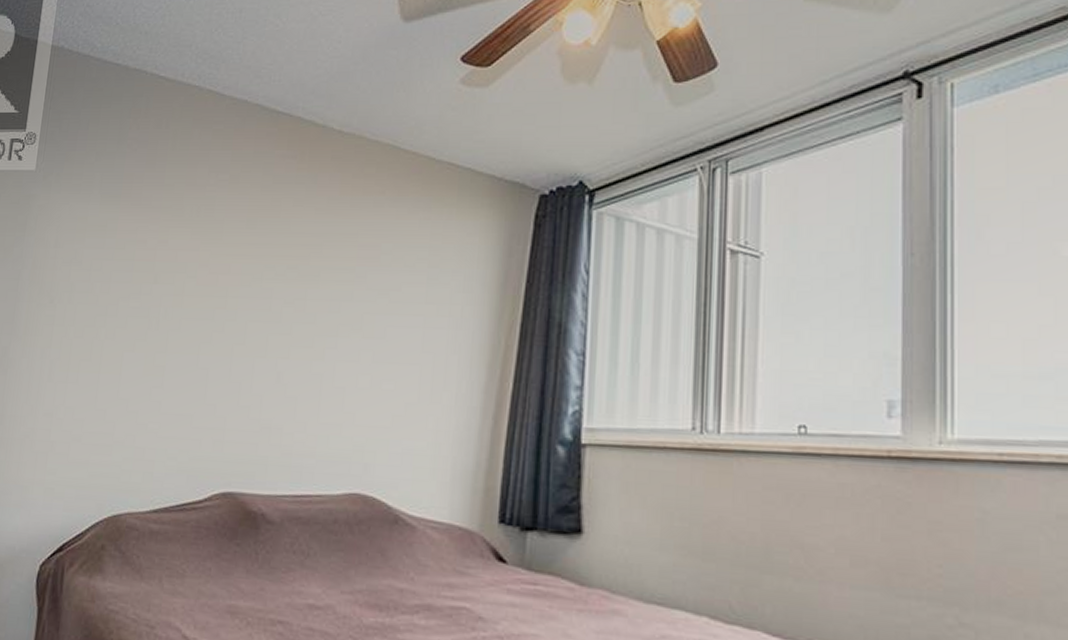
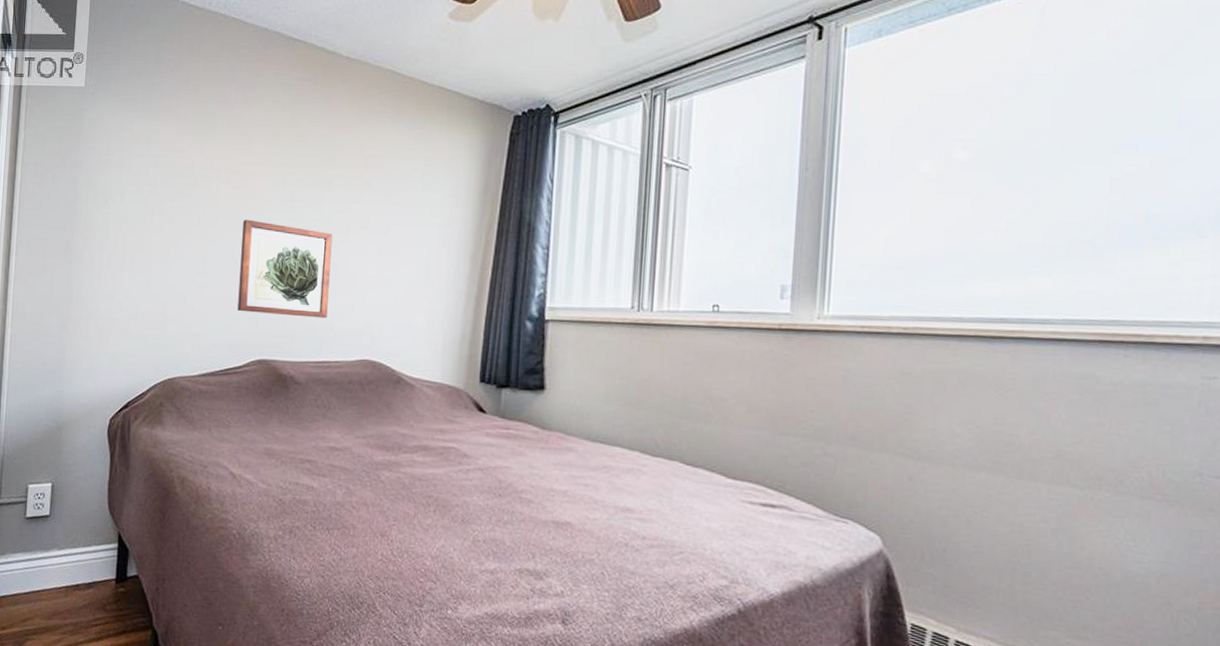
wall art: none [200,321,318,442] -> present [237,219,333,319]

